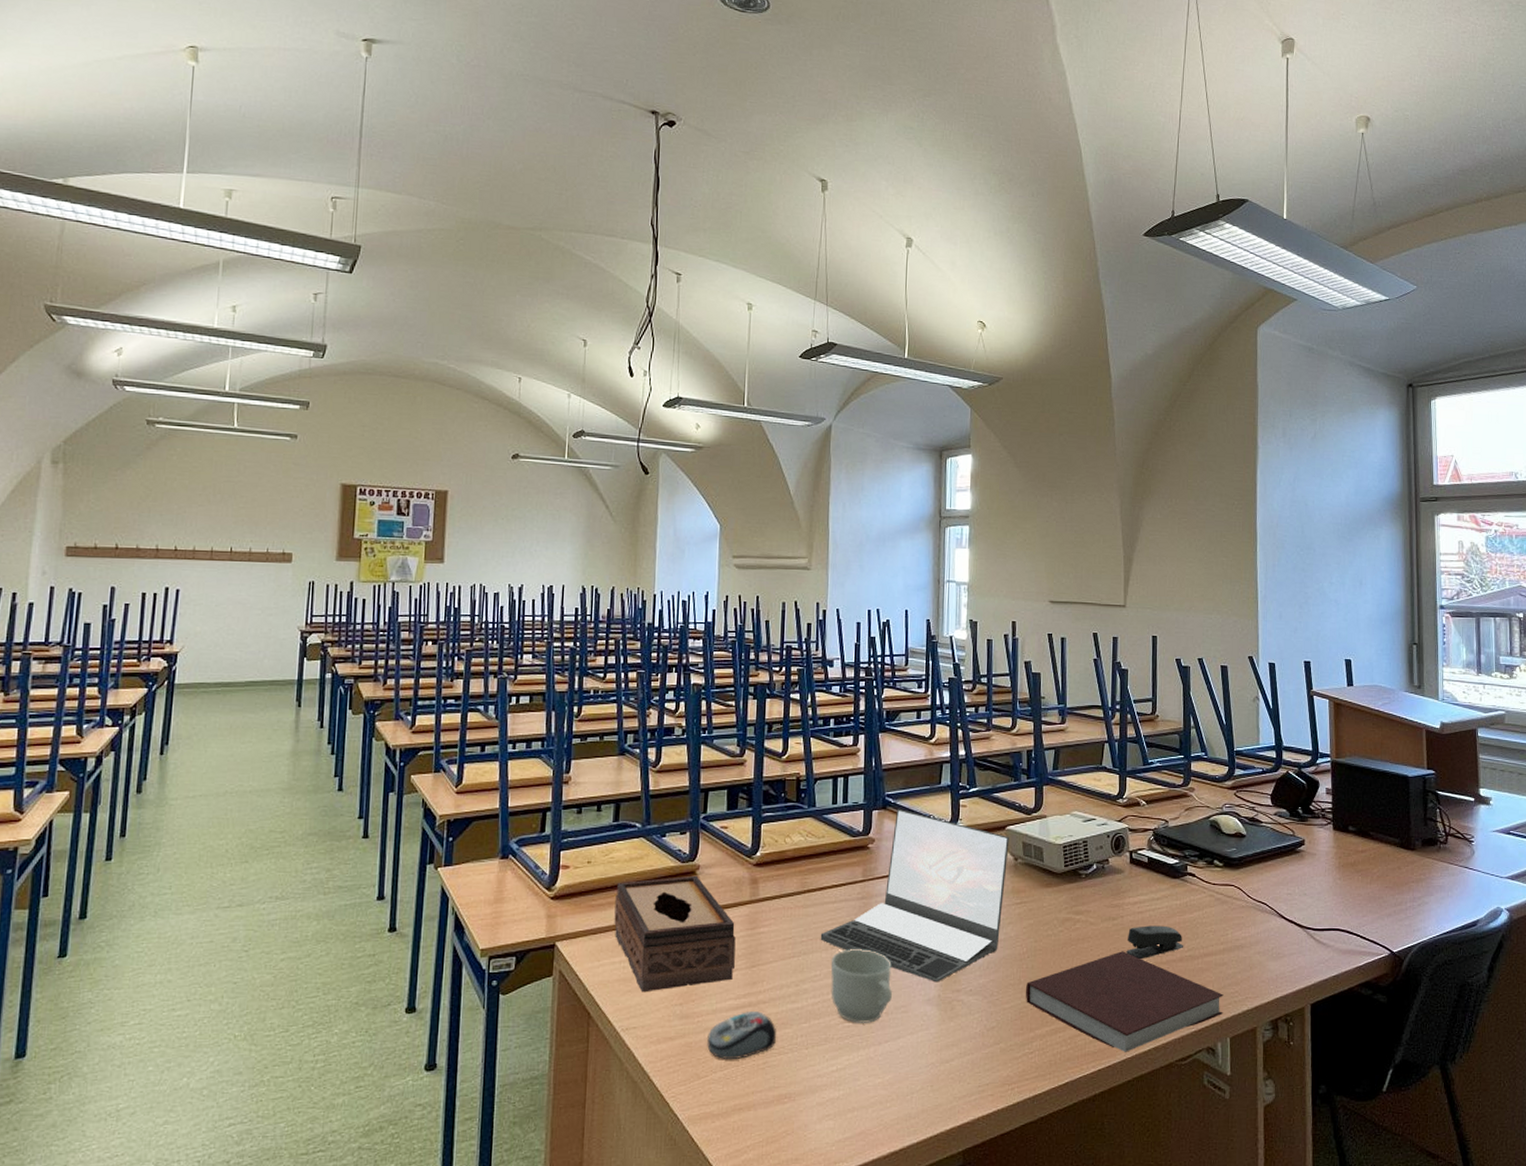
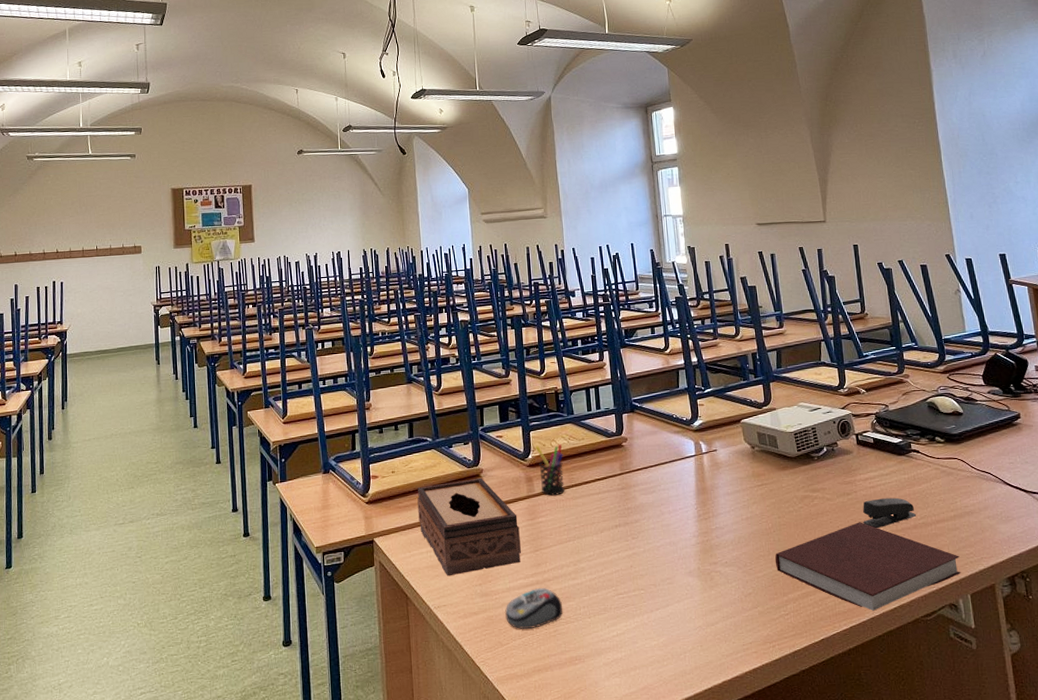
pen holder: none [766,841,798,903] -> present [535,444,565,497]
laptop: present [820,809,1009,983] -> none [590,411,746,557]
mug: present [830,949,893,1023] -> none [601,531,658,595]

